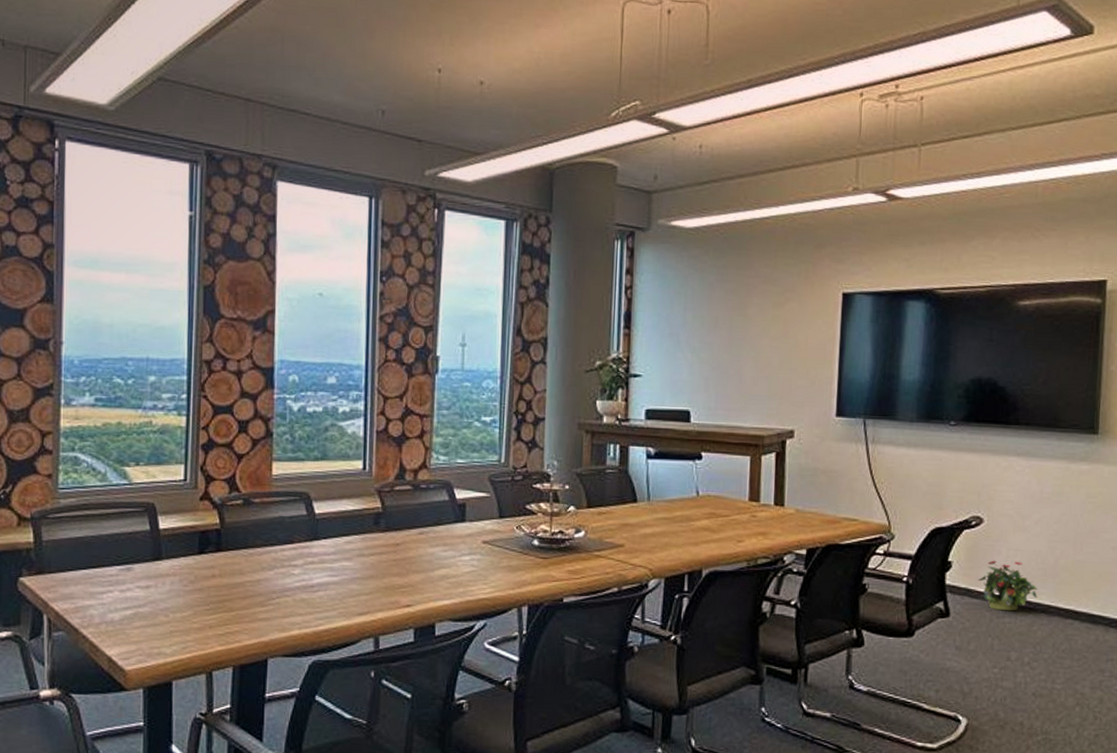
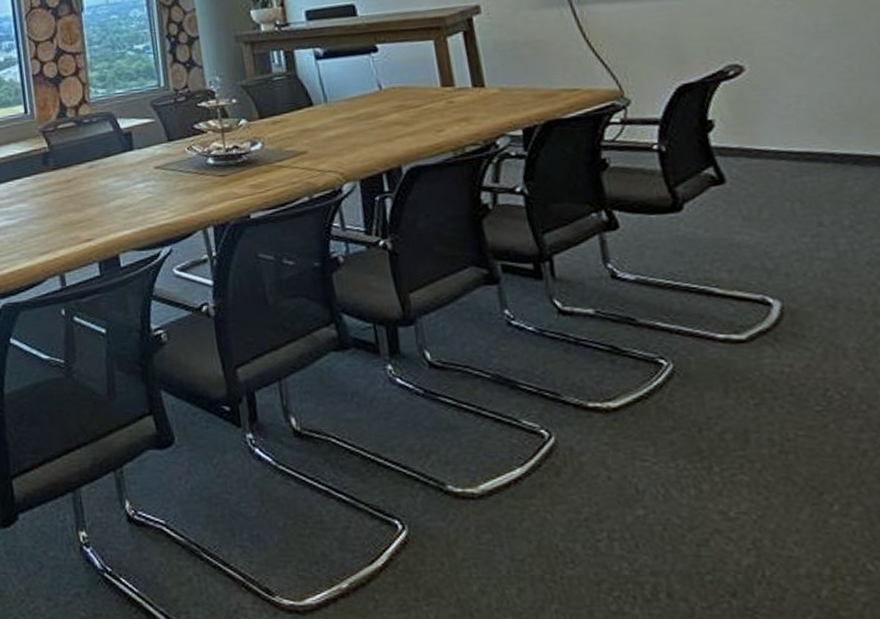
potted plant: present [977,560,1038,611] -> none [753,108,843,169]

